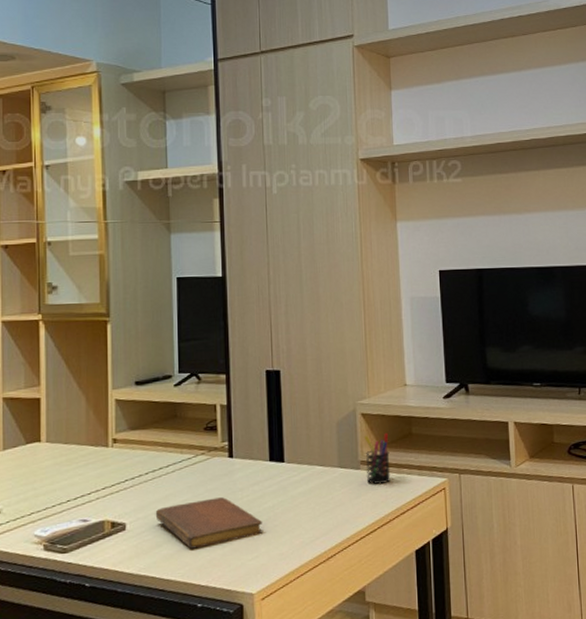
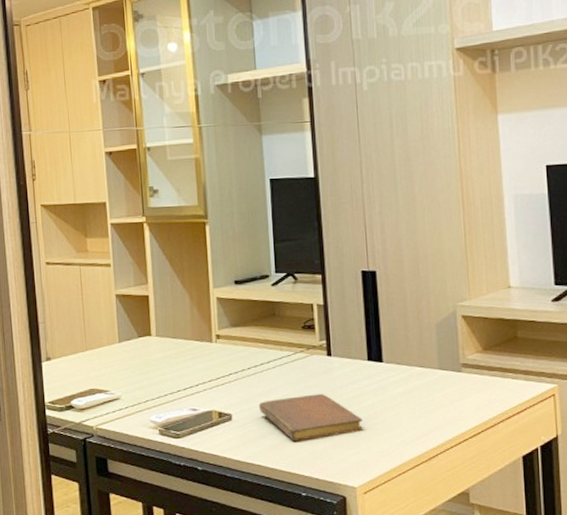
pen holder: present [364,432,391,484] -> none [466,335,495,387]

